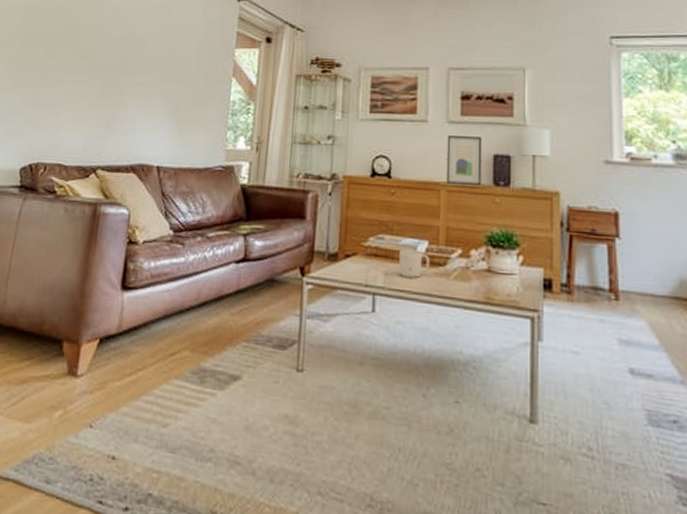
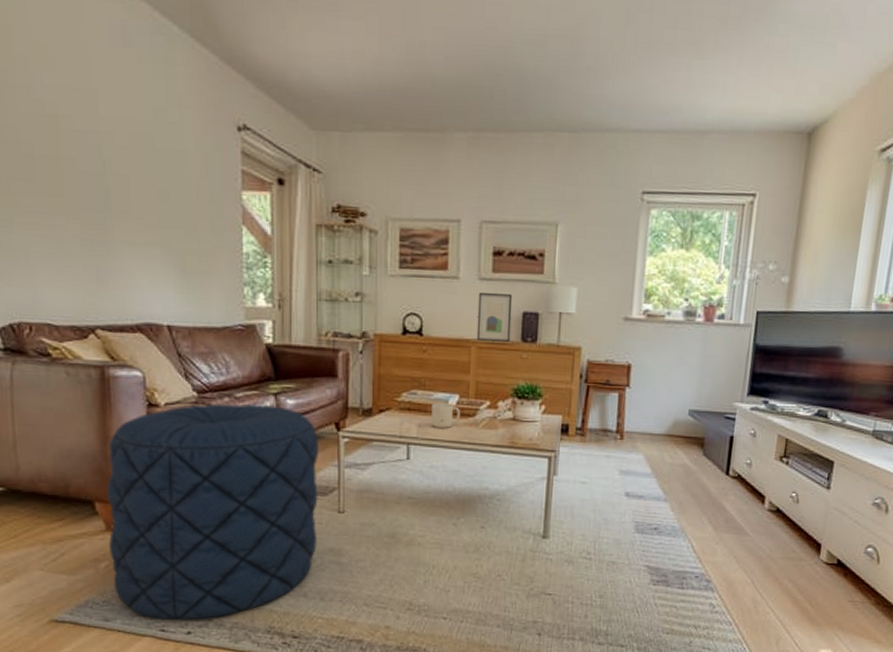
pouf: none [62,243,283,492] -> present [107,403,320,620]

